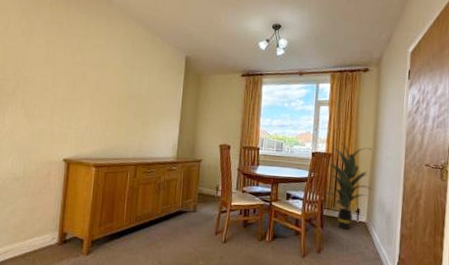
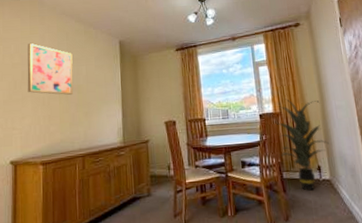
wall art: none [87,42,136,104] -> present [27,42,74,96]

